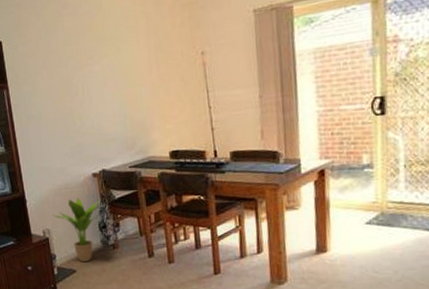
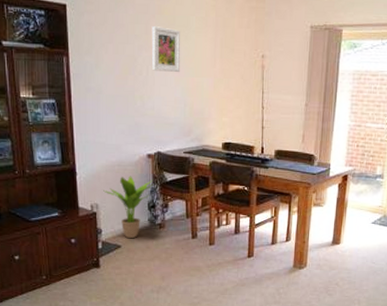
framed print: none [82,43,116,89] -> present [151,26,181,72]

